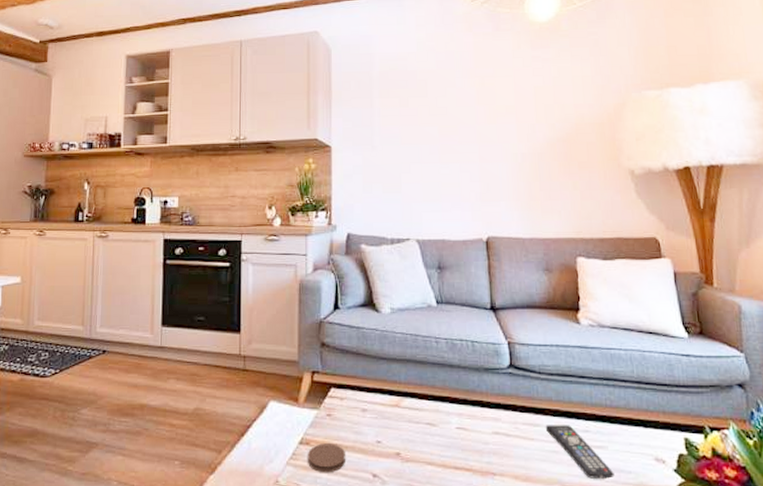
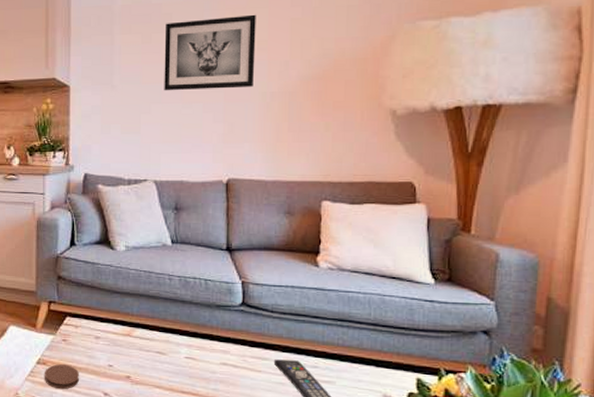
wall art: none [420,82,505,152] -> present [164,14,256,91]

